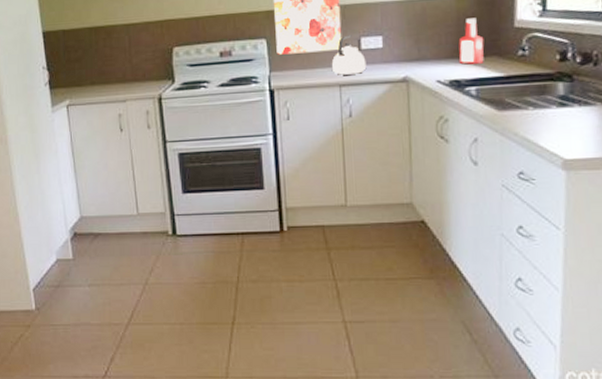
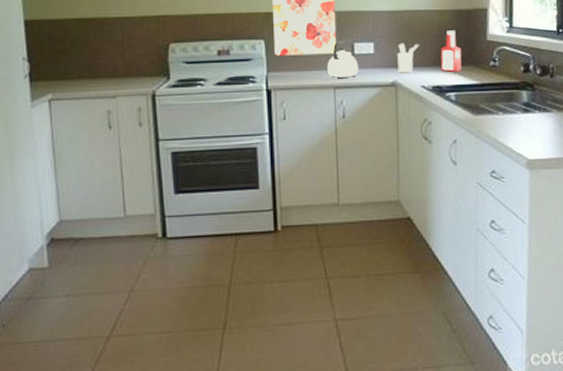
utensil holder: none [409,34,434,68] -> present [397,43,420,73]

